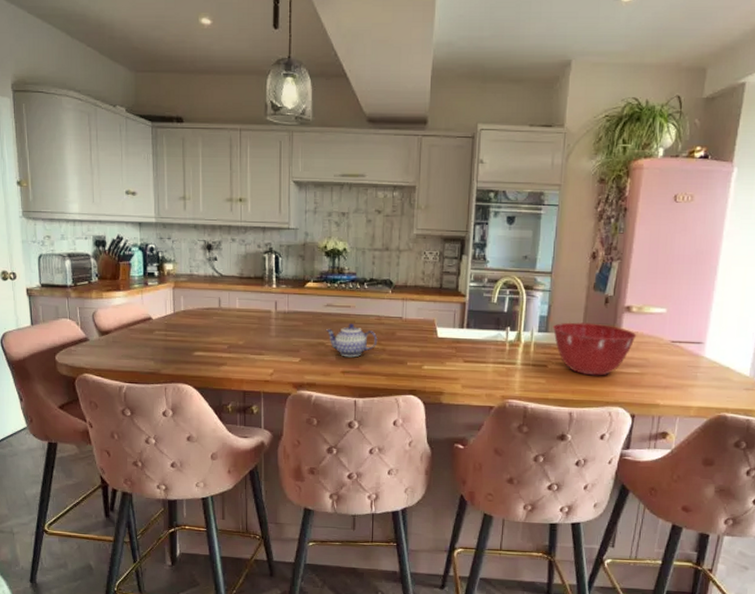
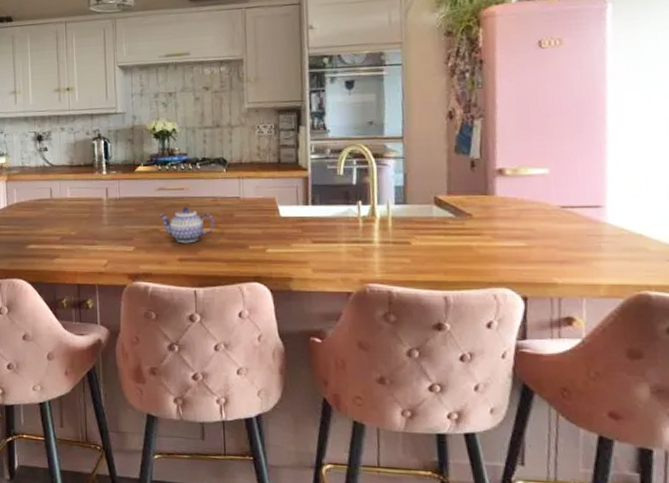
mixing bowl: present [552,322,637,376] -> none [411,190,516,252]

